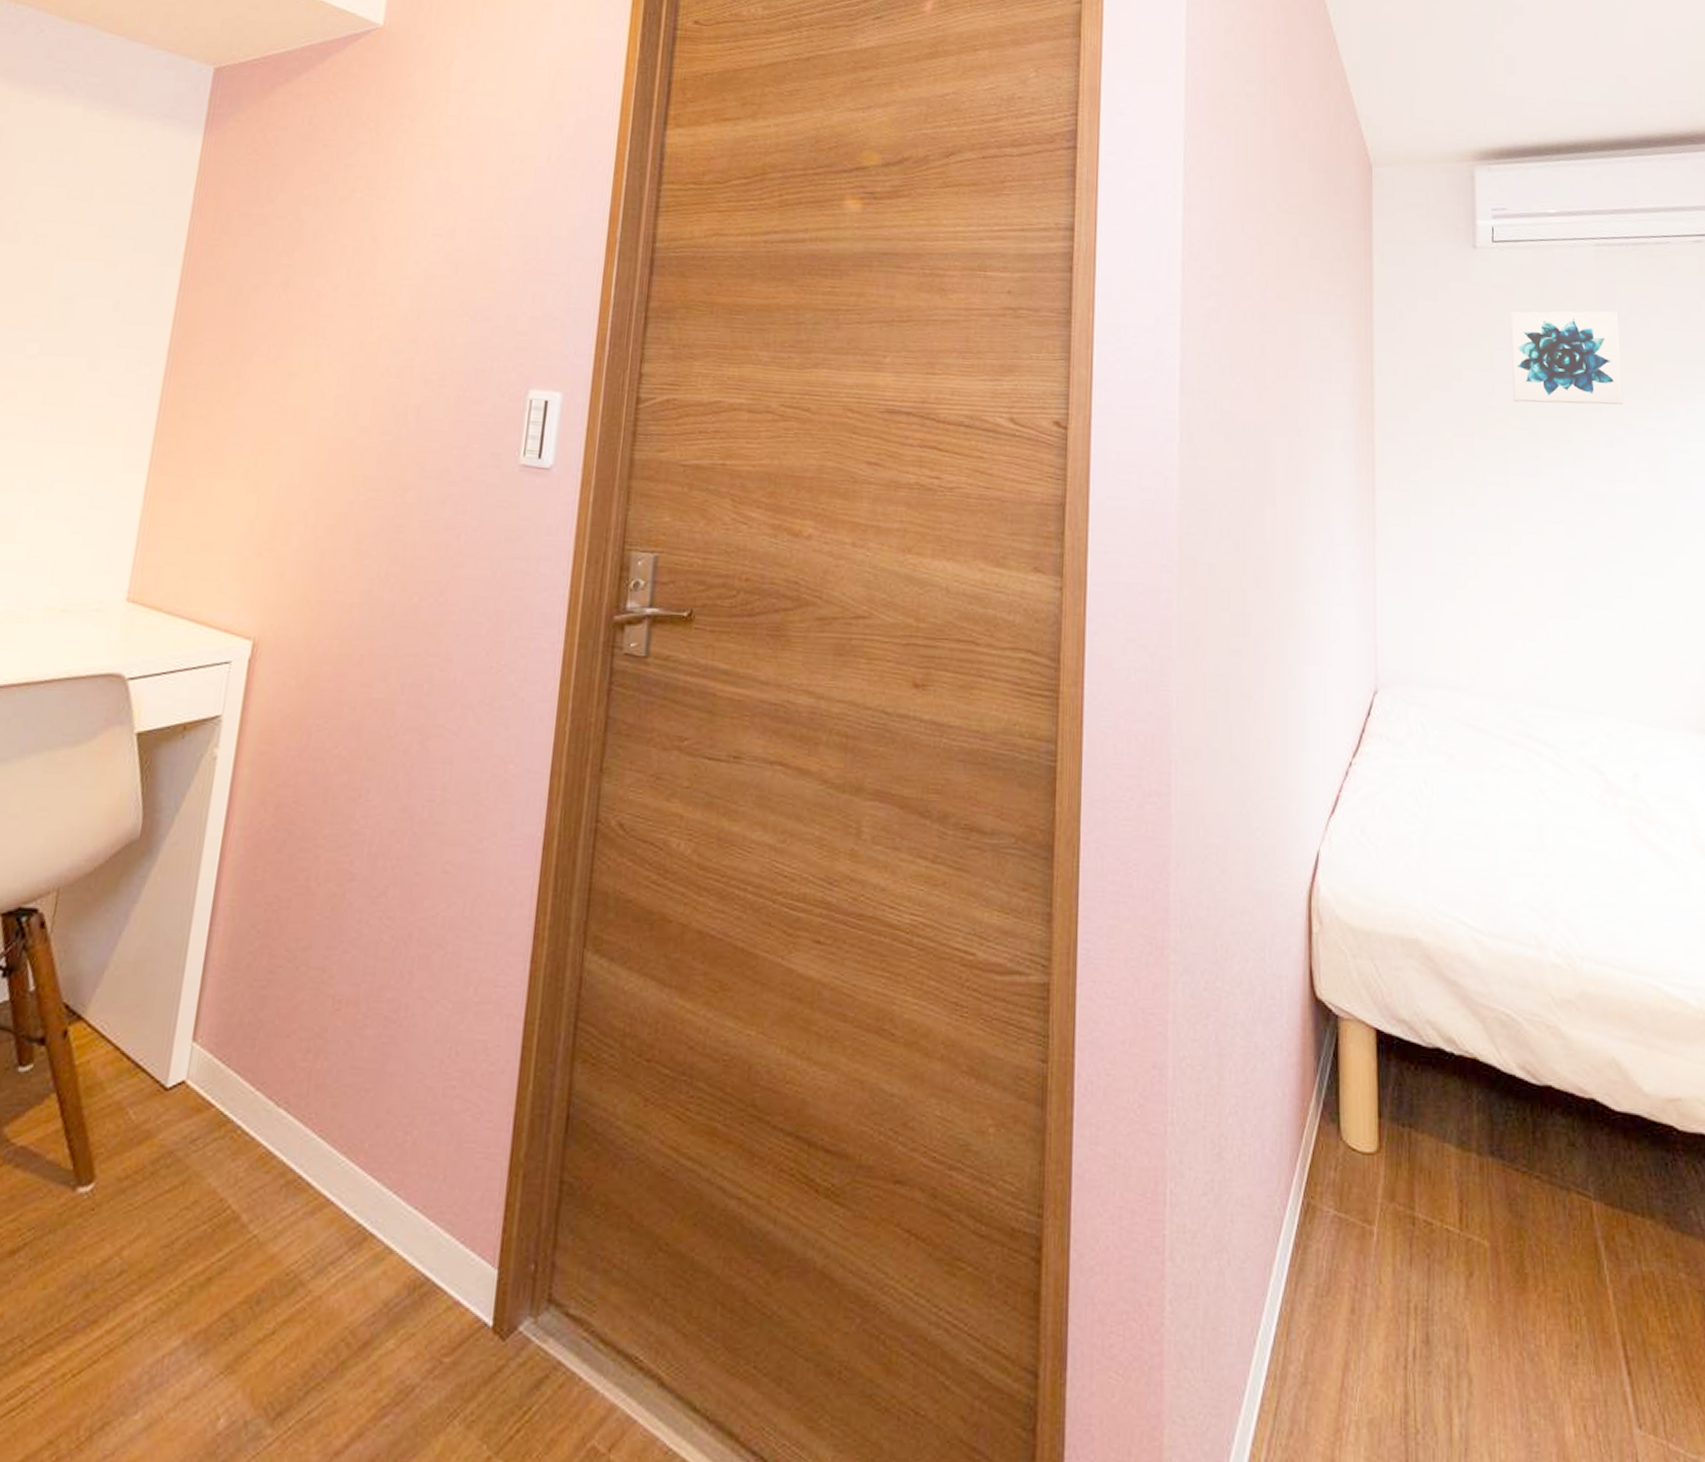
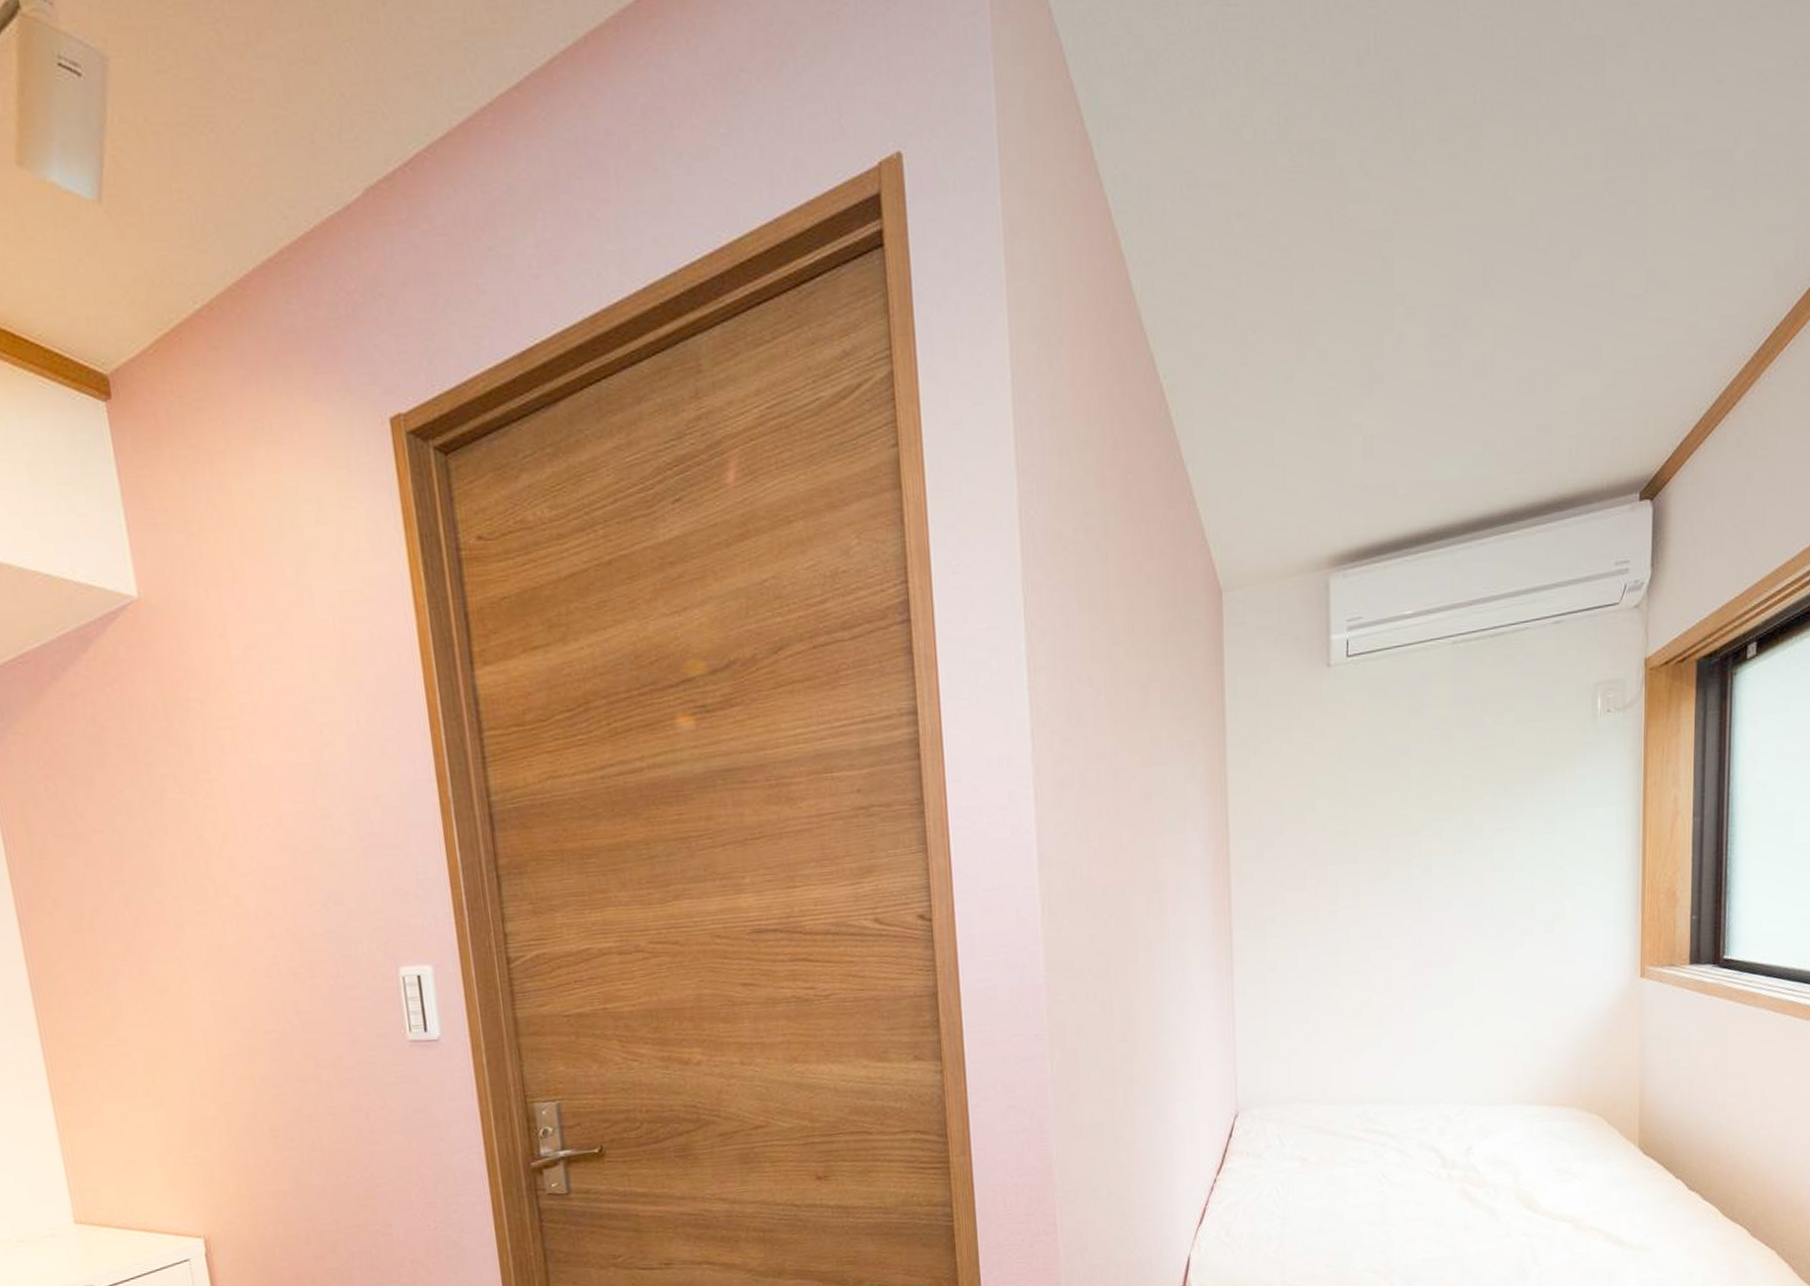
wall art: present [1511,311,1623,405] -> none [1364,711,1473,823]

